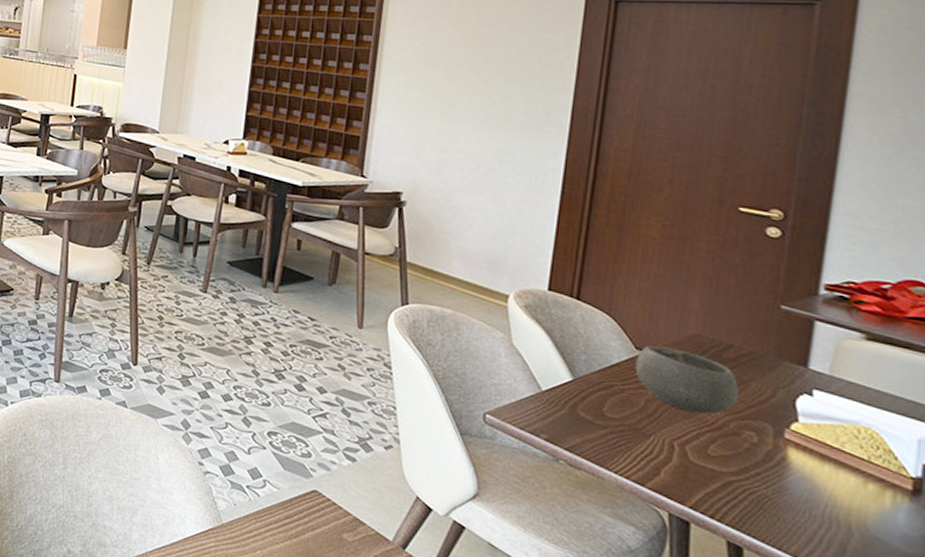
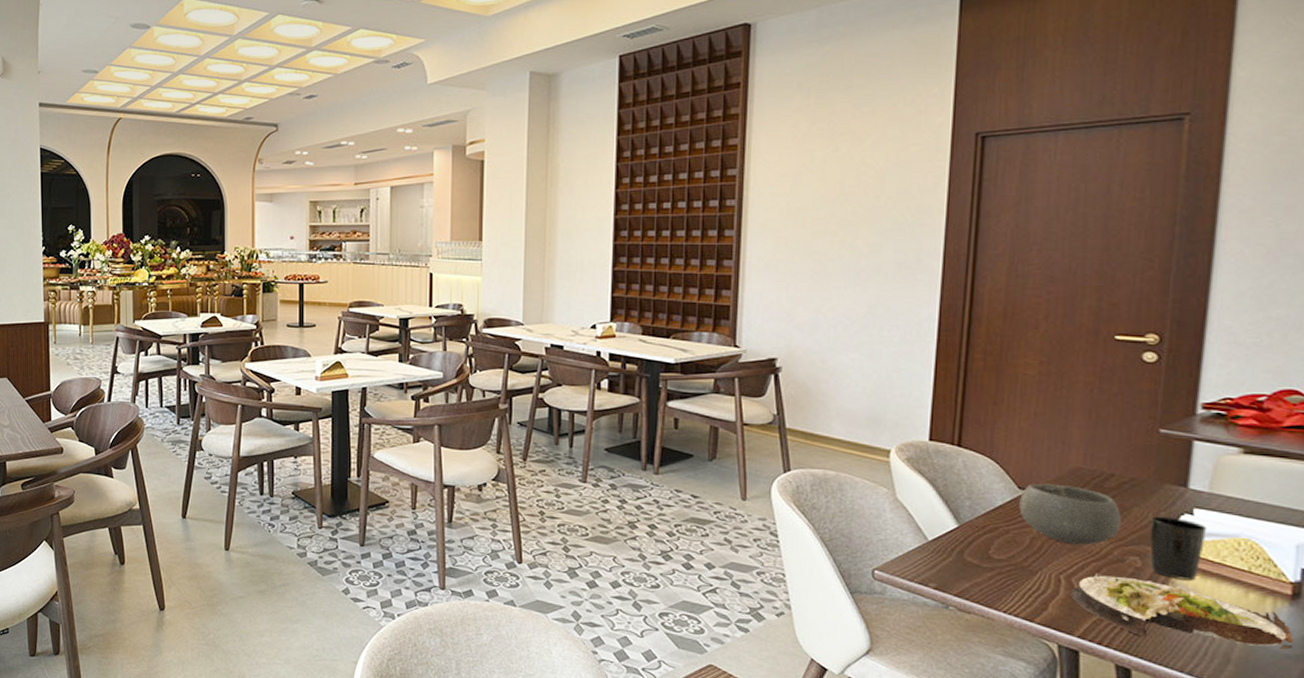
salad plate: none [684,444,913,548] -> present [1070,573,1294,651]
cup: none [767,392,827,464] -> present [1150,516,1207,581]

